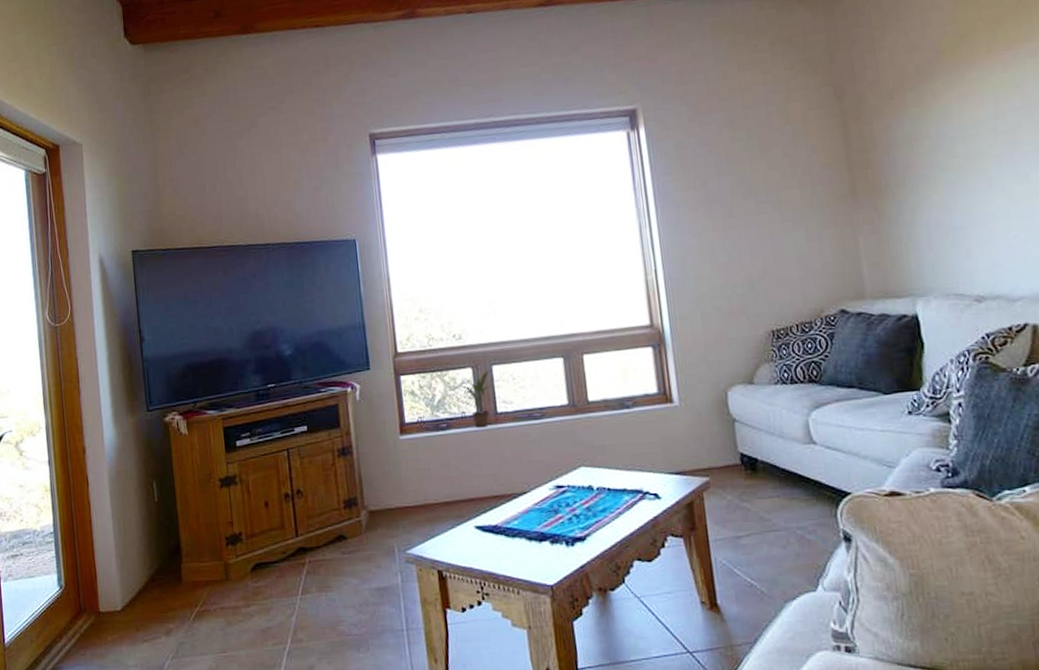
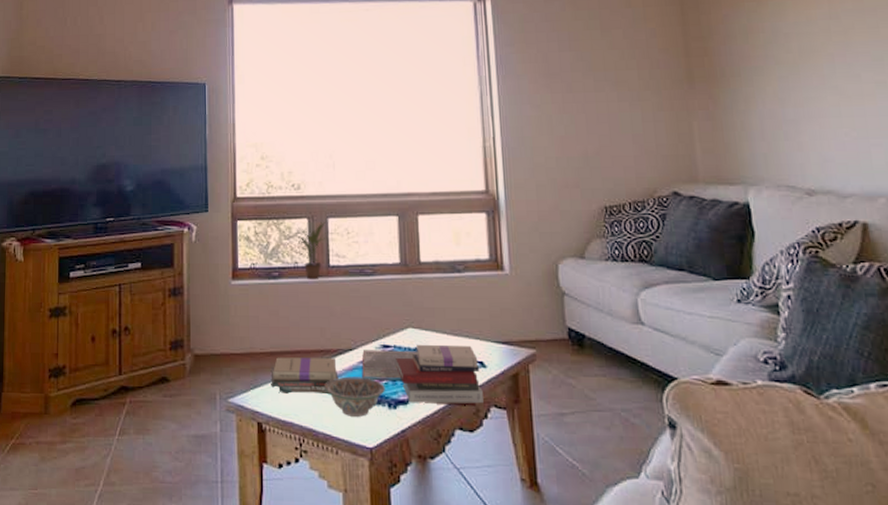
books: none [447,503,515,541] -> present [271,357,339,394]
decorative bowl: none [501,518,562,557] -> present [324,376,385,417]
magazine: none [536,488,592,521] -> present [362,349,418,381]
books: none [570,479,660,539] -> present [396,344,484,407]

